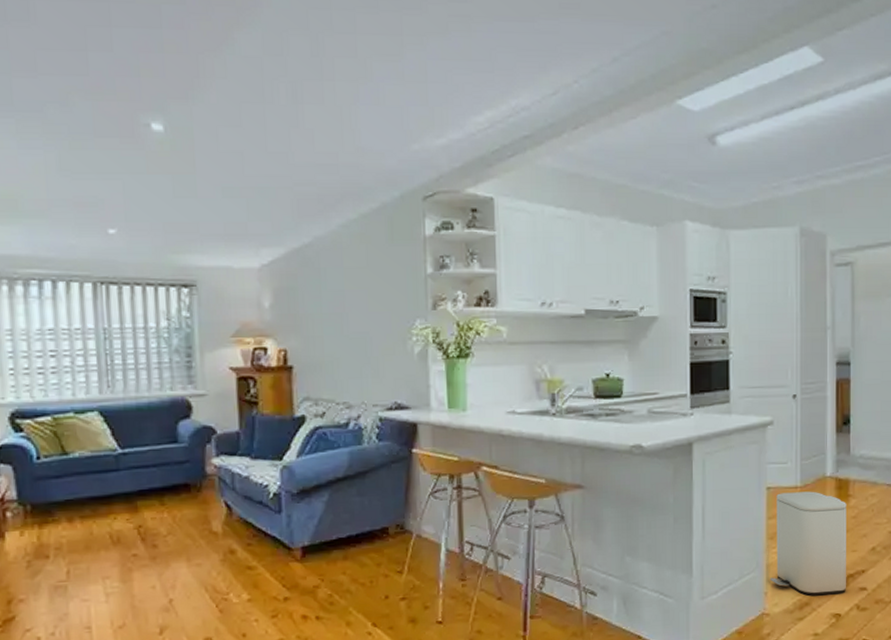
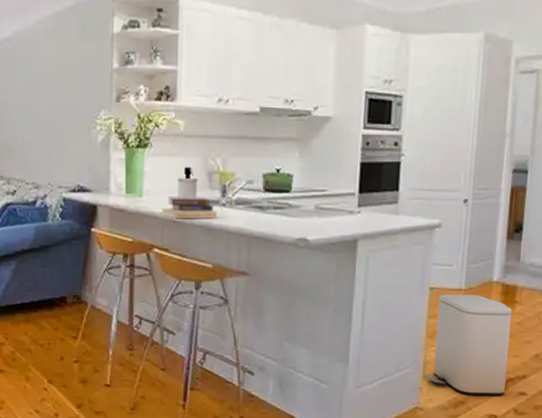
books: none [487,408,547,433] -> present [161,197,217,219]
soap dispenser: none [502,376,525,410] -> present [177,167,198,198]

